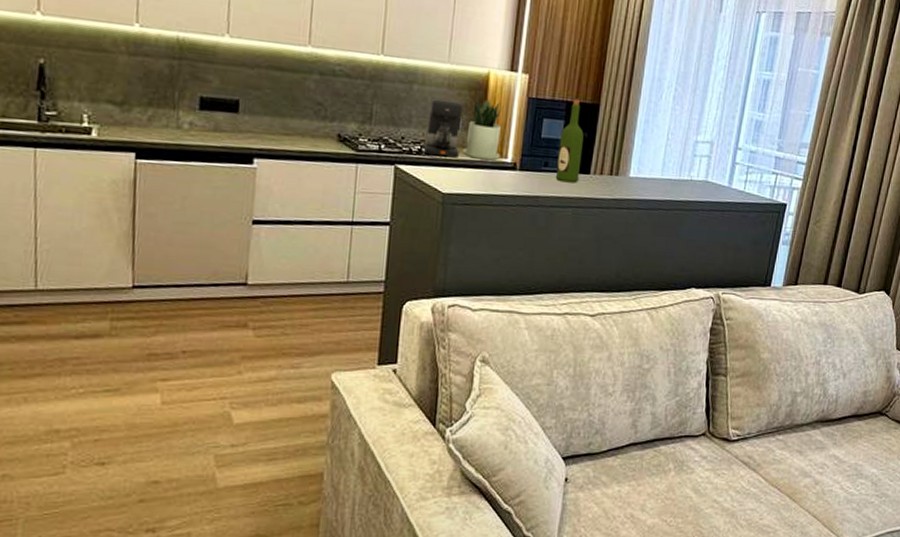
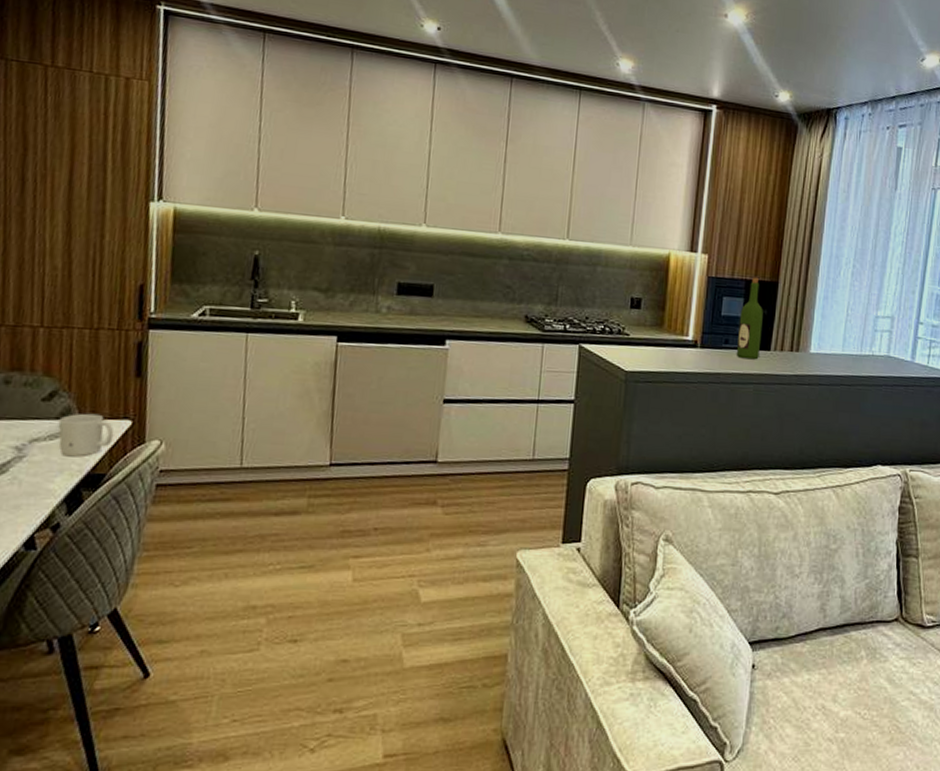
coffee maker: present [423,97,463,158] -> none [607,278,645,337]
planter: present [462,99,503,160] -> none [644,279,683,338]

